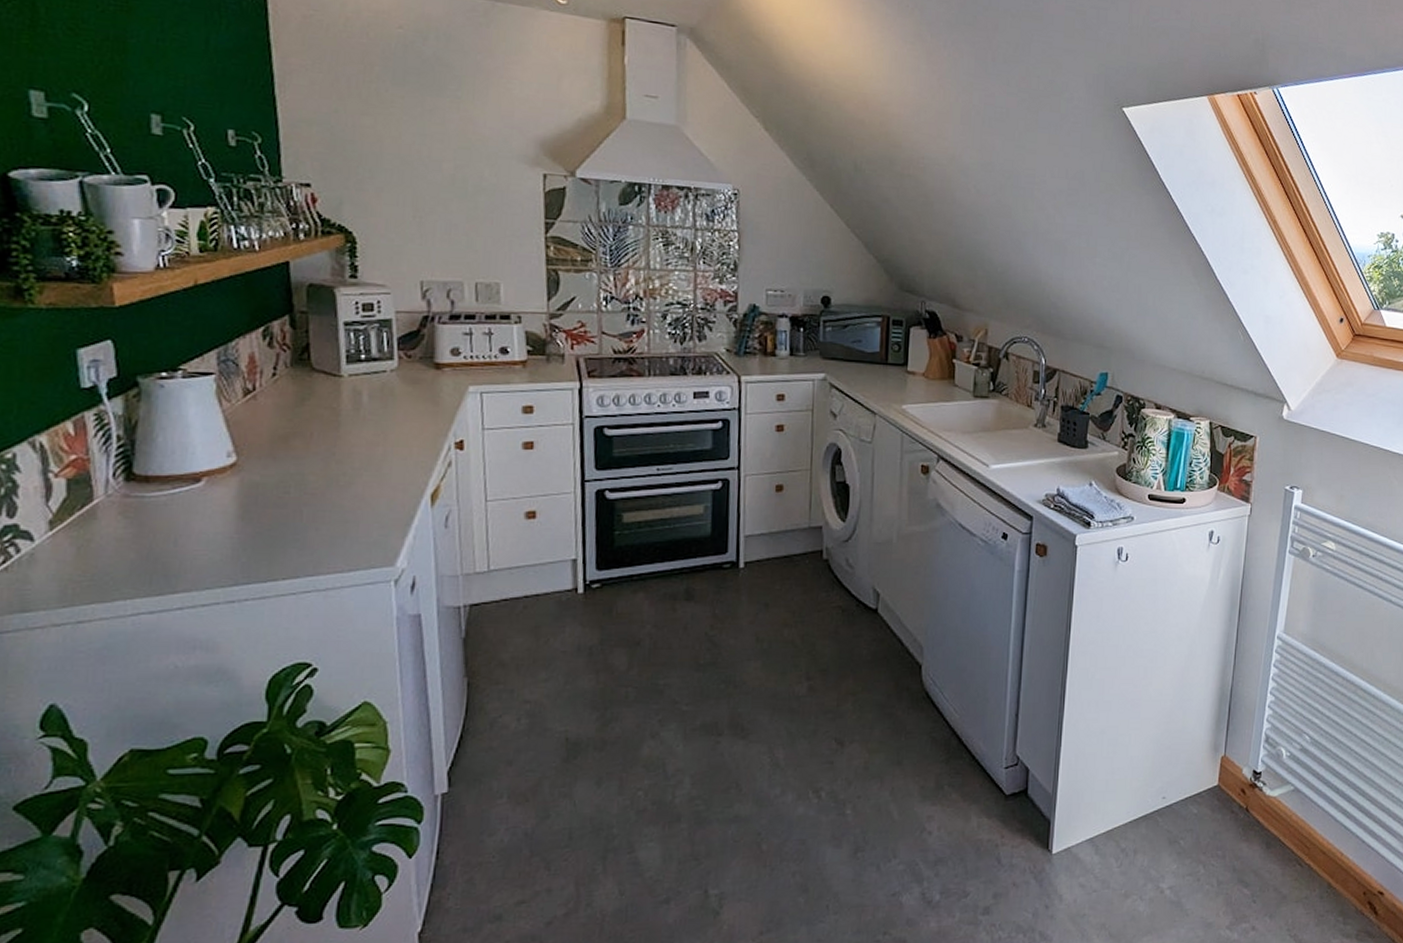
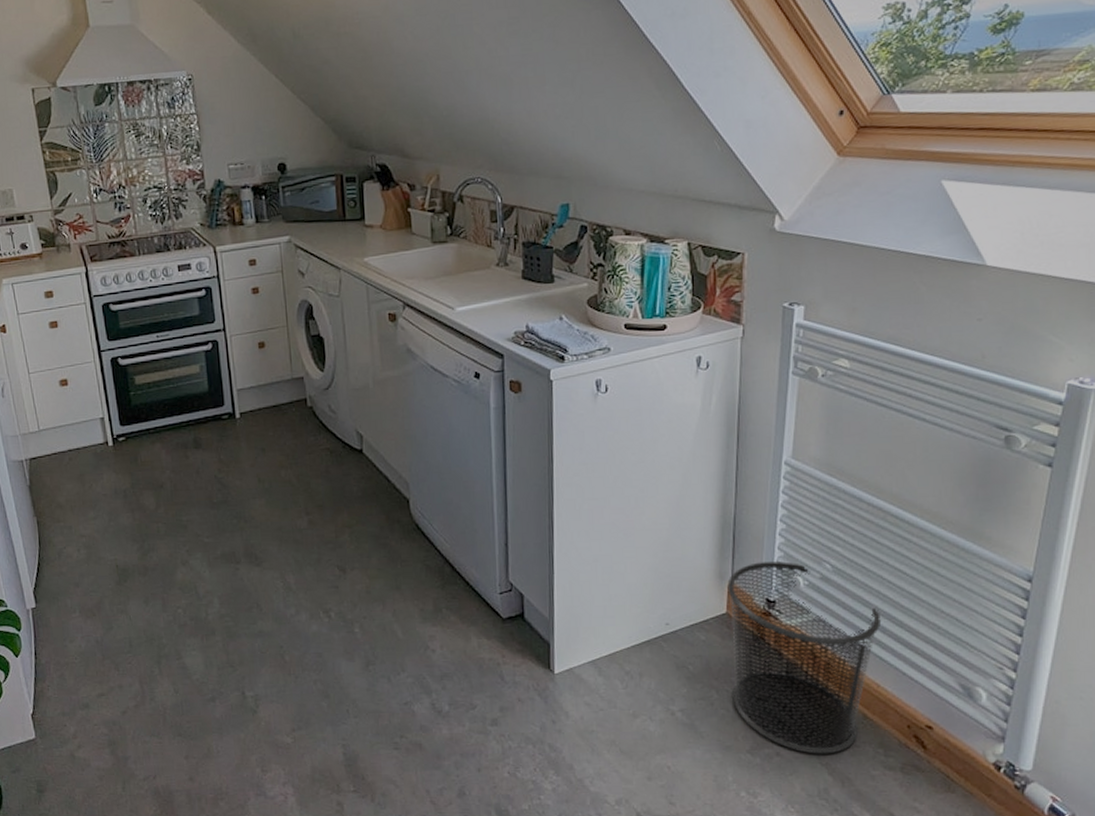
waste bin: none [1217,733,1348,926] -> present [727,561,882,754]

